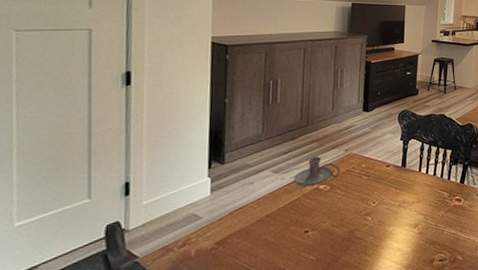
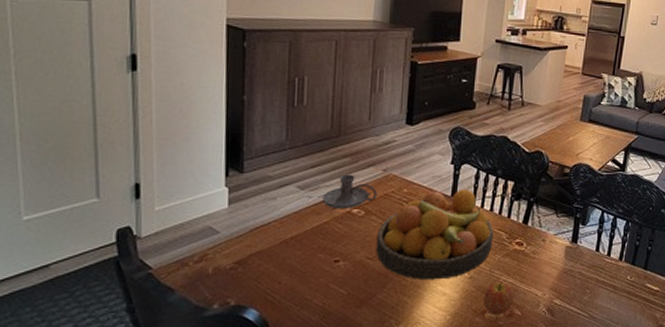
fruit bowl: none [340,159,437,240] -> present [376,189,493,281]
apple: none [432,232,456,263] -> present [484,281,514,316]

